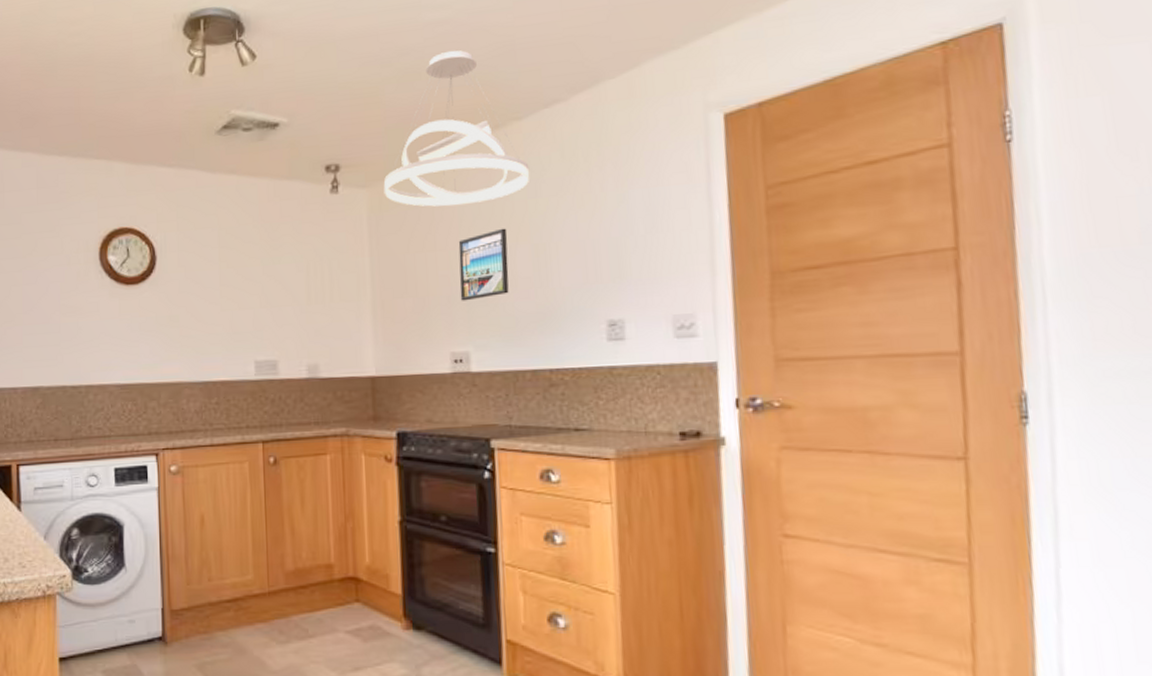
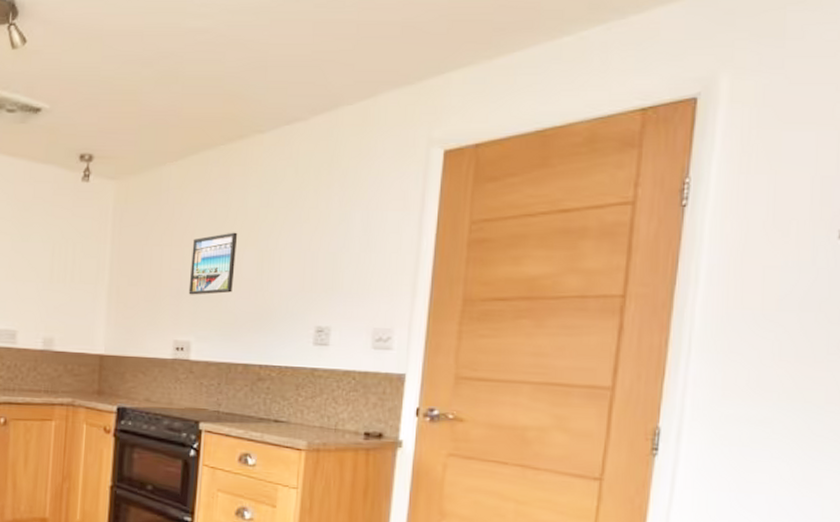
pendant light: present [383,50,530,207] -> none [131,59,265,207]

